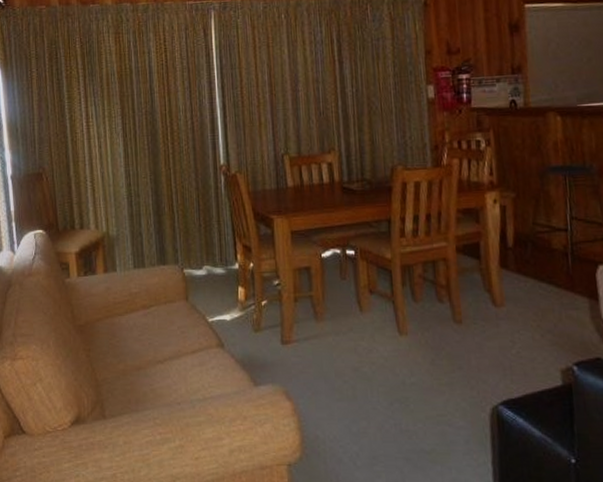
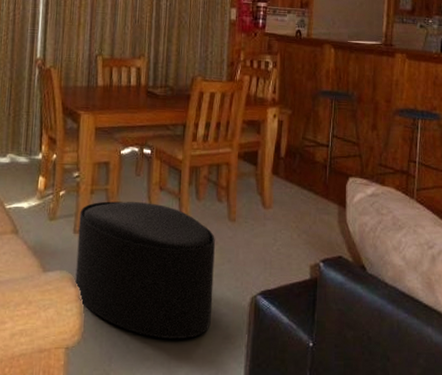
ottoman: none [285,308,447,455] -> present [75,201,215,339]

